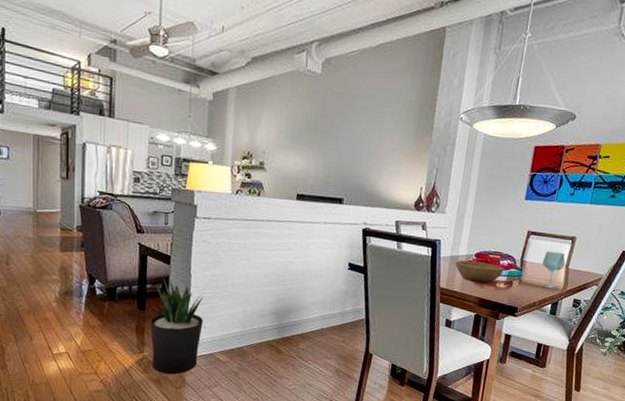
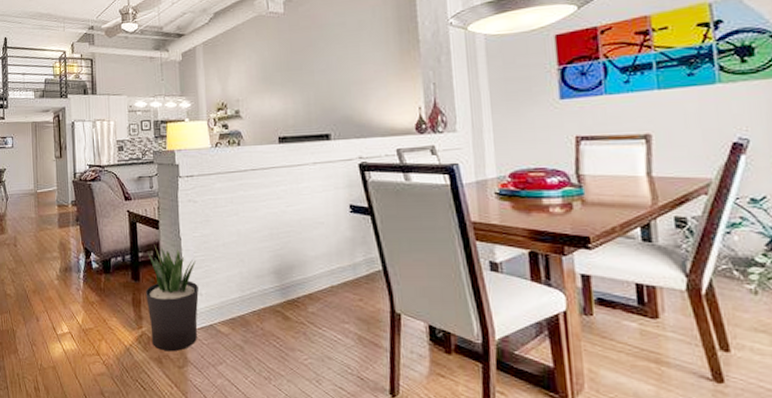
bowl: present [455,260,504,283] -> none [484,183,555,209]
wine glass: present [540,251,566,290] -> none [608,156,647,207]

